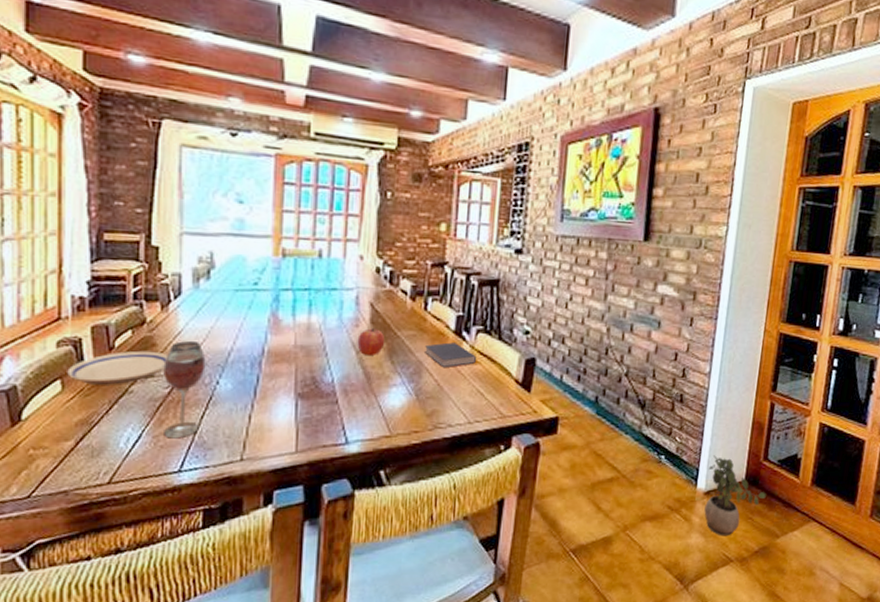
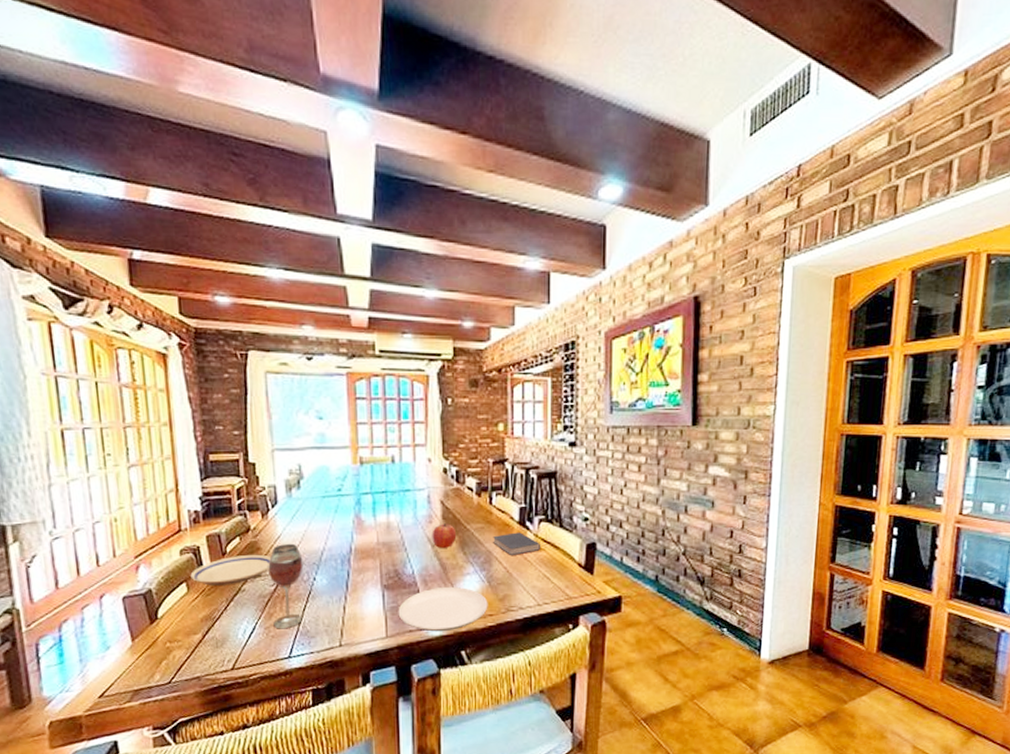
plate: none [311,398,414,448] -> present [398,586,488,632]
potted plant: present [704,455,766,536] -> none [769,626,831,703]

